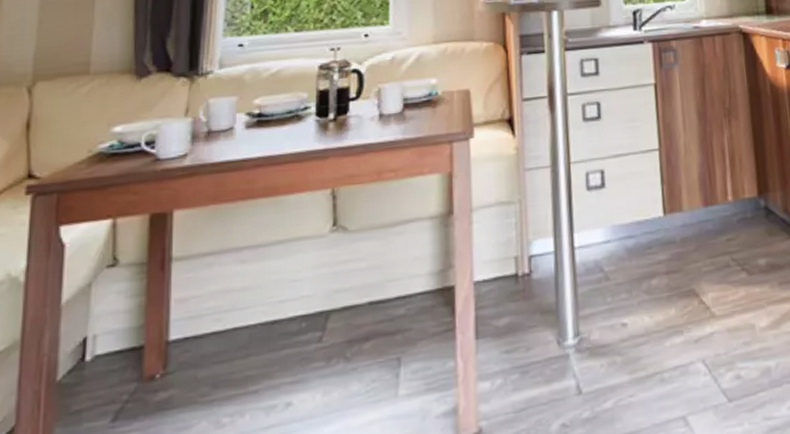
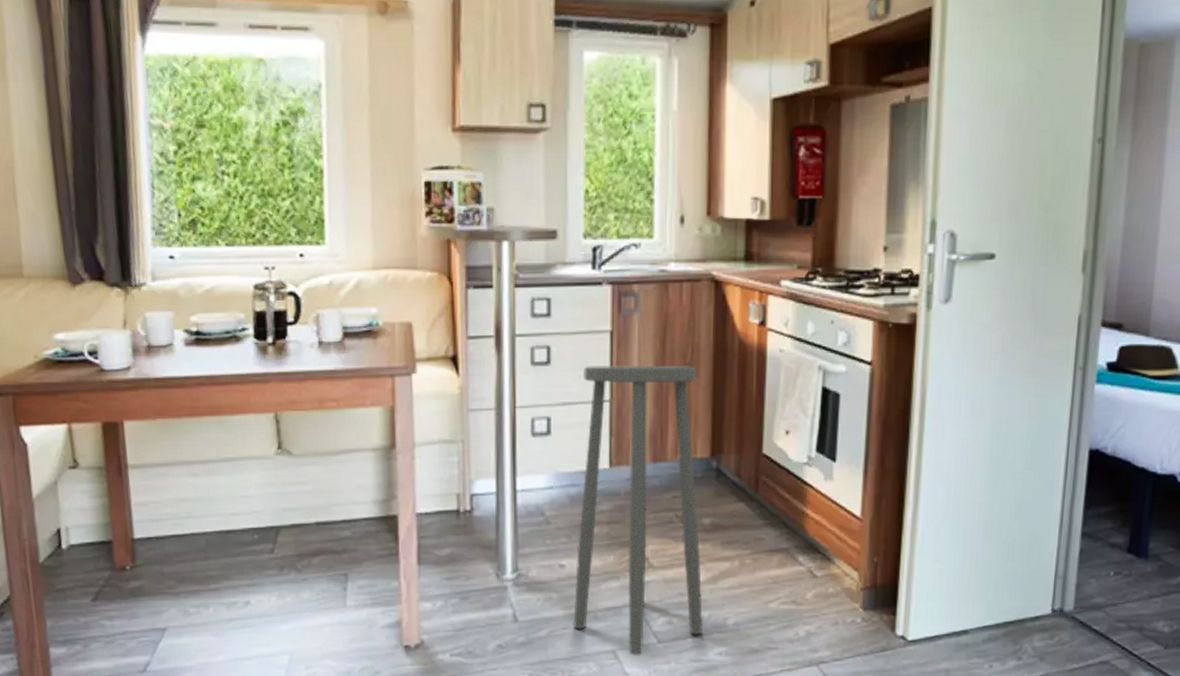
stool: none [632,110,772,421] -> present [574,365,703,657]

